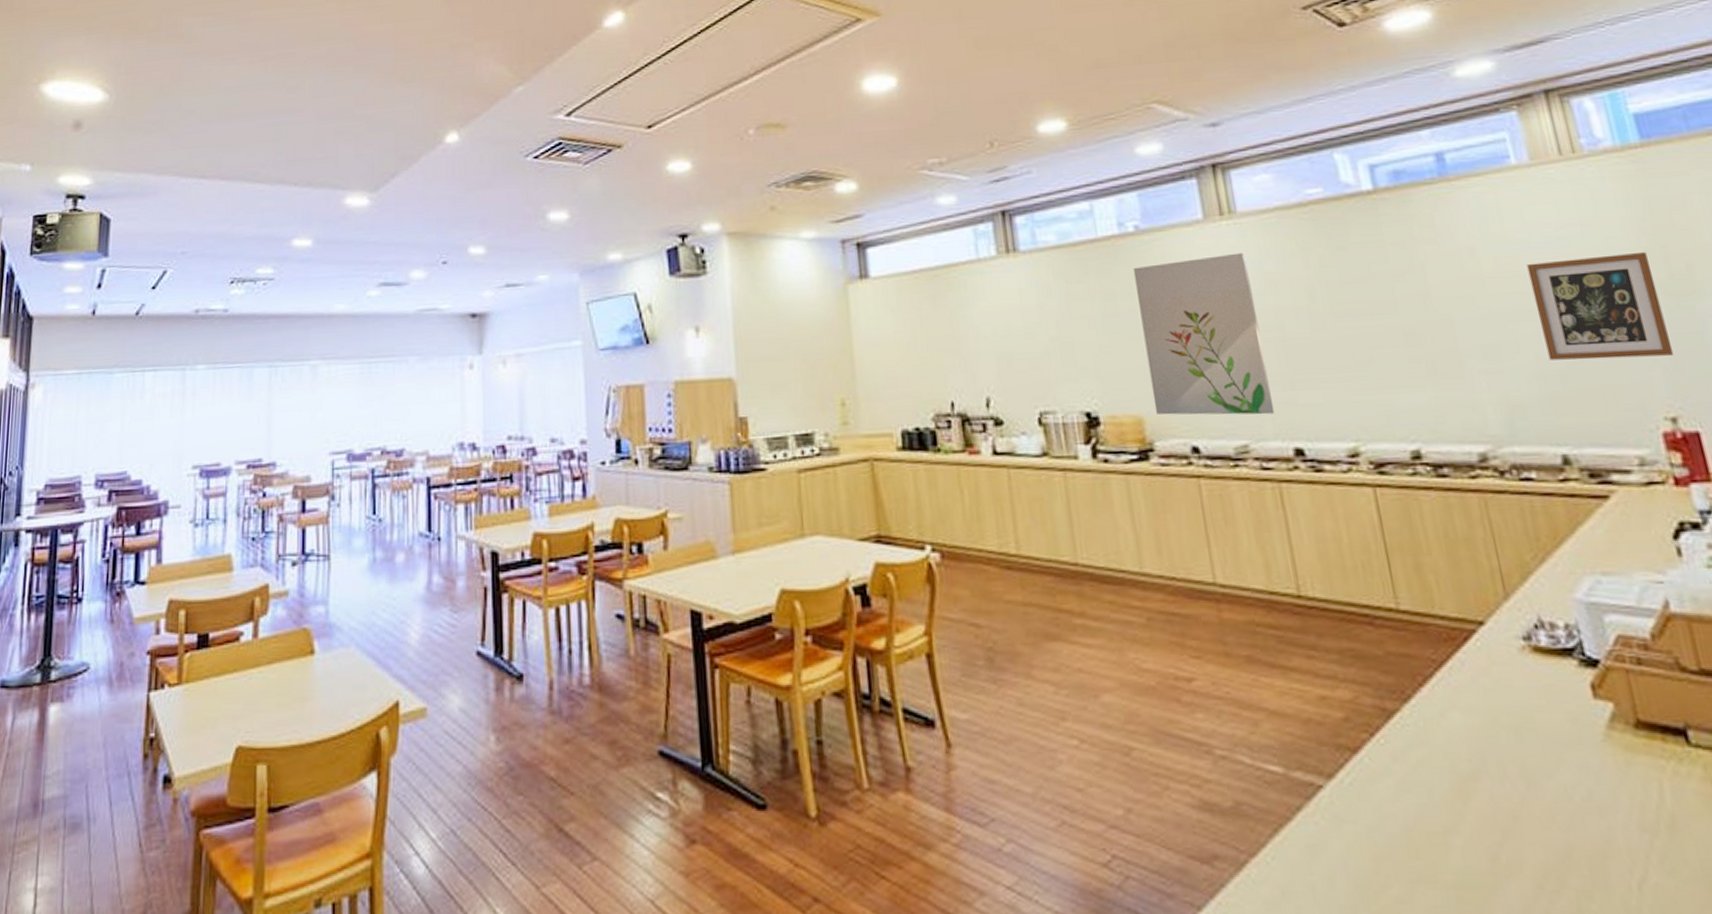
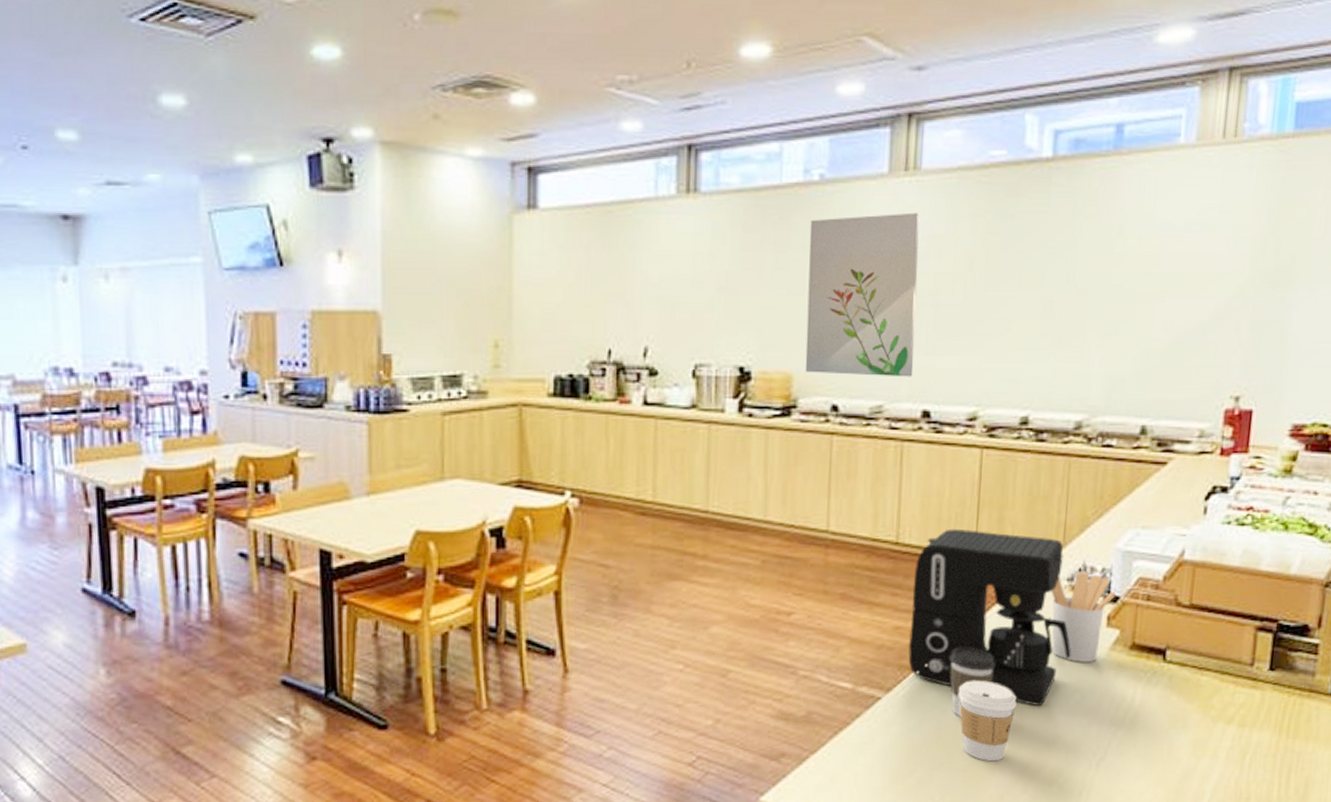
coffee maker: none [1327,578,1557,803] -> present [907,528,1071,707]
coffee cup: none [1397,722,1462,815] -> present [949,647,995,718]
coffee cup: none [1420,766,1505,877] -> present [958,680,1017,762]
utensil holder: none [1506,629,1594,745] -> present [1051,572,1116,662]
wall art: present [1527,251,1675,360] -> none [1156,241,1264,341]

